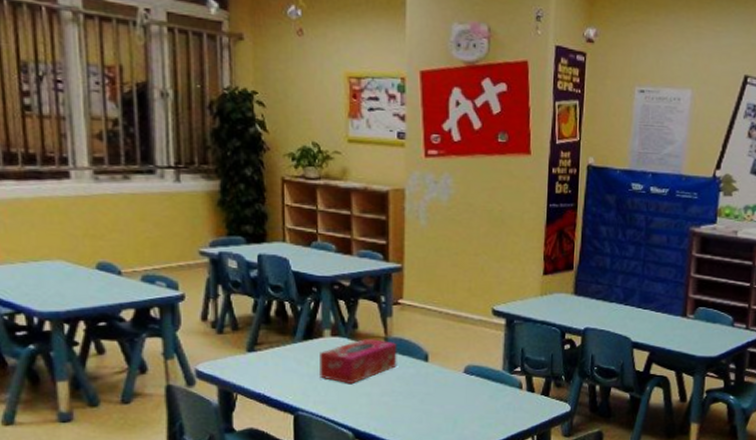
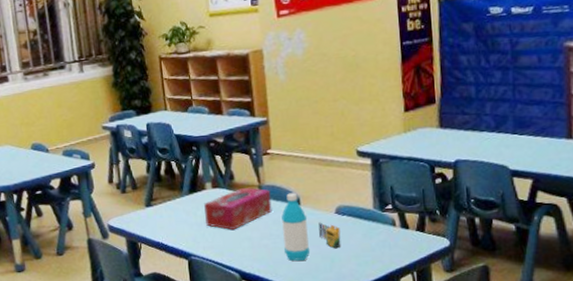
water bottle: none [406,348,433,421] -> present [281,192,310,261]
crayon: none [445,381,467,409] -> present [318,222,341,249]

